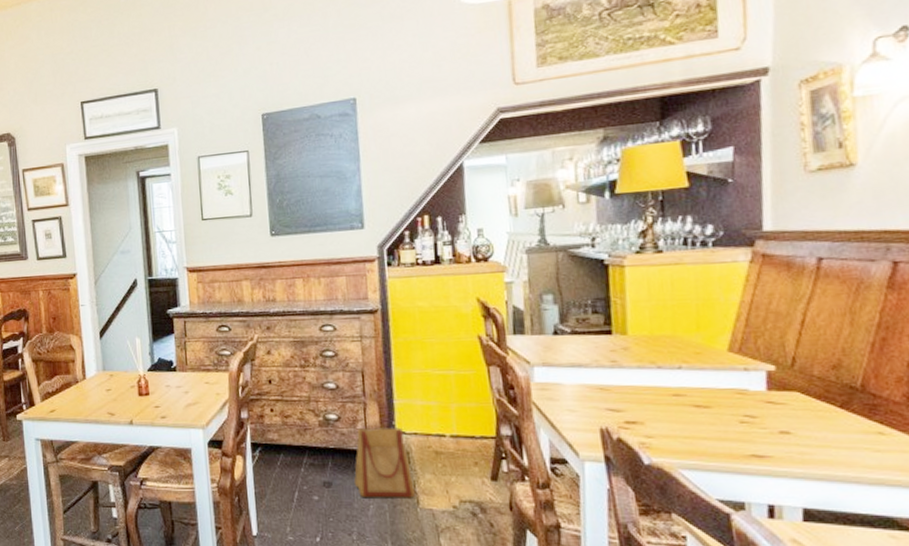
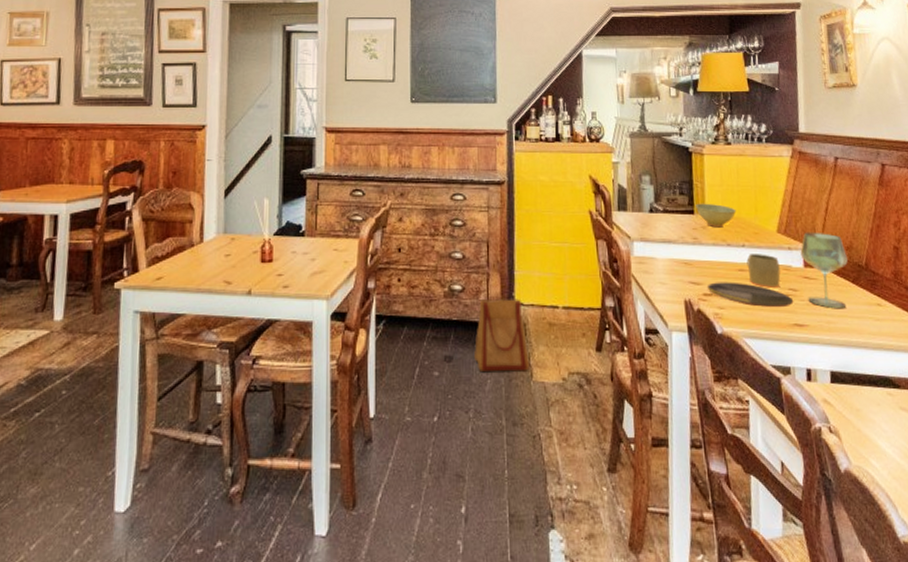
bowl: none [614,321,670,349] -> present [696,203,737,228]
plate: none [629,408,751,437] -> present [707,282,794,308]
mug: none [684,376,733,415] -> present [746,254,781,288]
wine glass: none [761,349,835,438] -> present [800,232,849,309]

